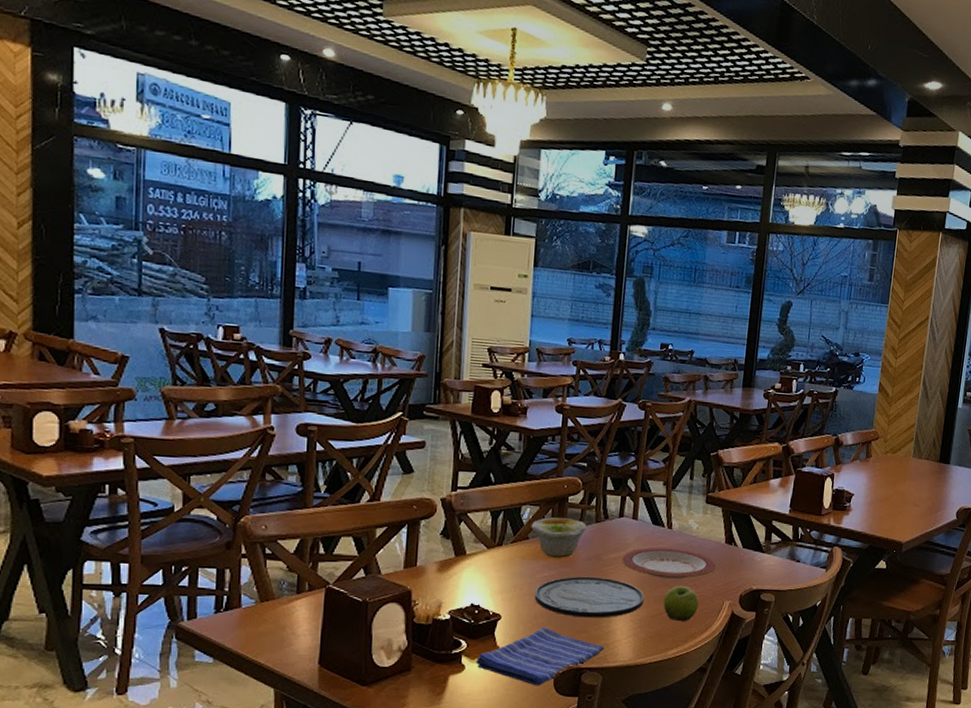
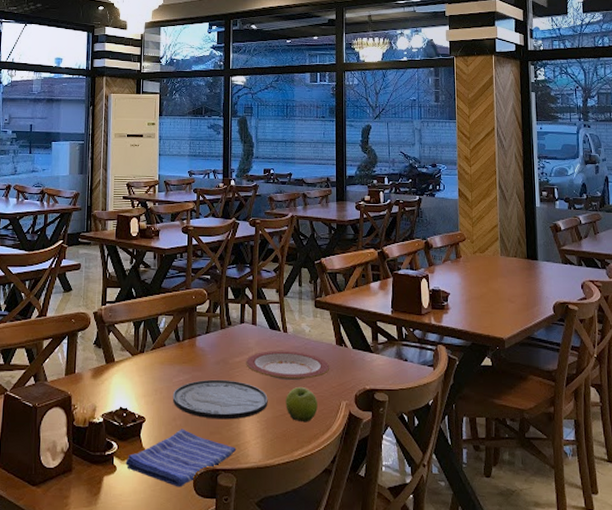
bowl: present [531,517,587,558] -> none [167,326,214,363]

